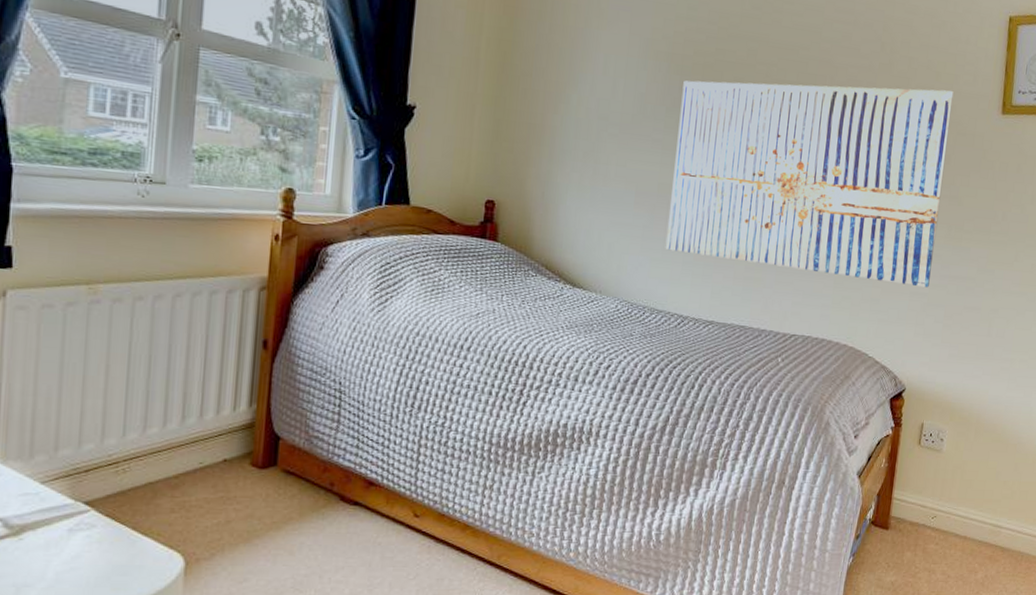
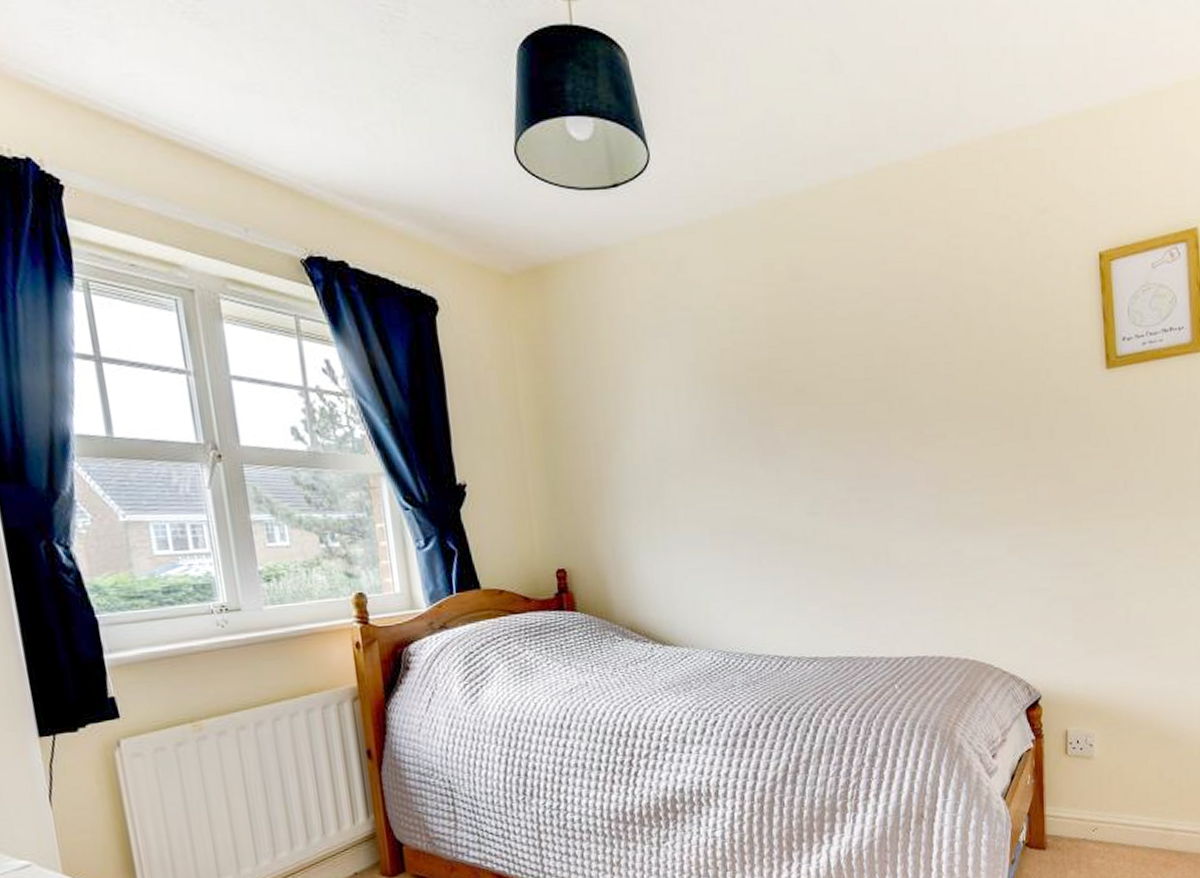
wall art: present [665,80,954,288] -> none [740,352,1051,590]

